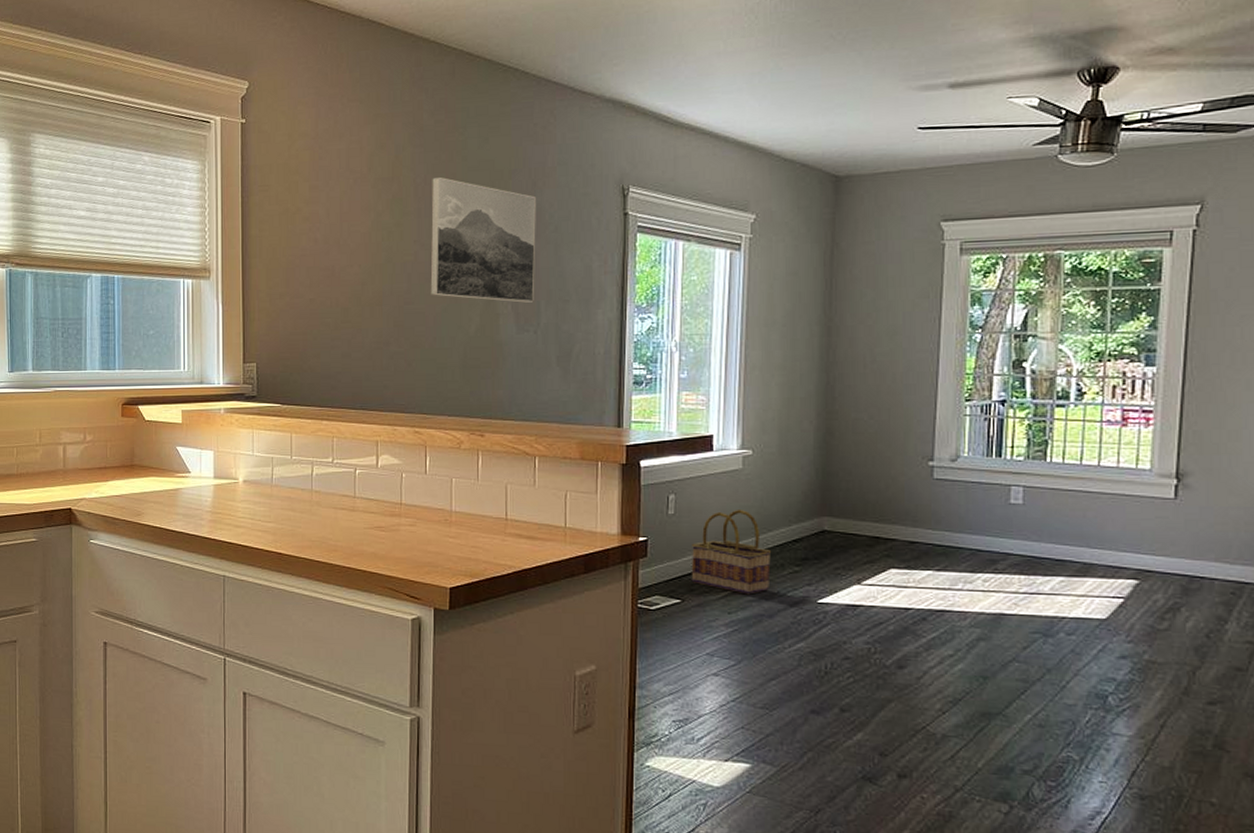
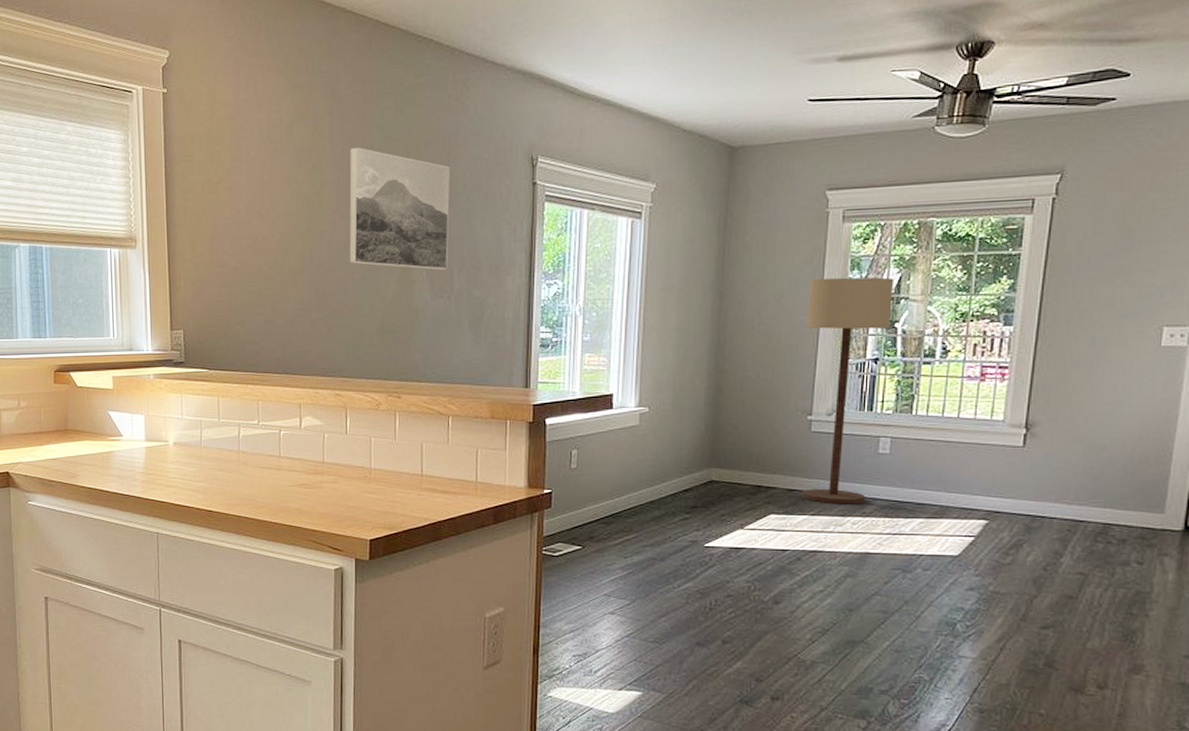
basket: present [691,508,772,595] -> none [591,462,665,540]
floor lamp: none [924,313,1020,560] -> present [800,277,895,505]

